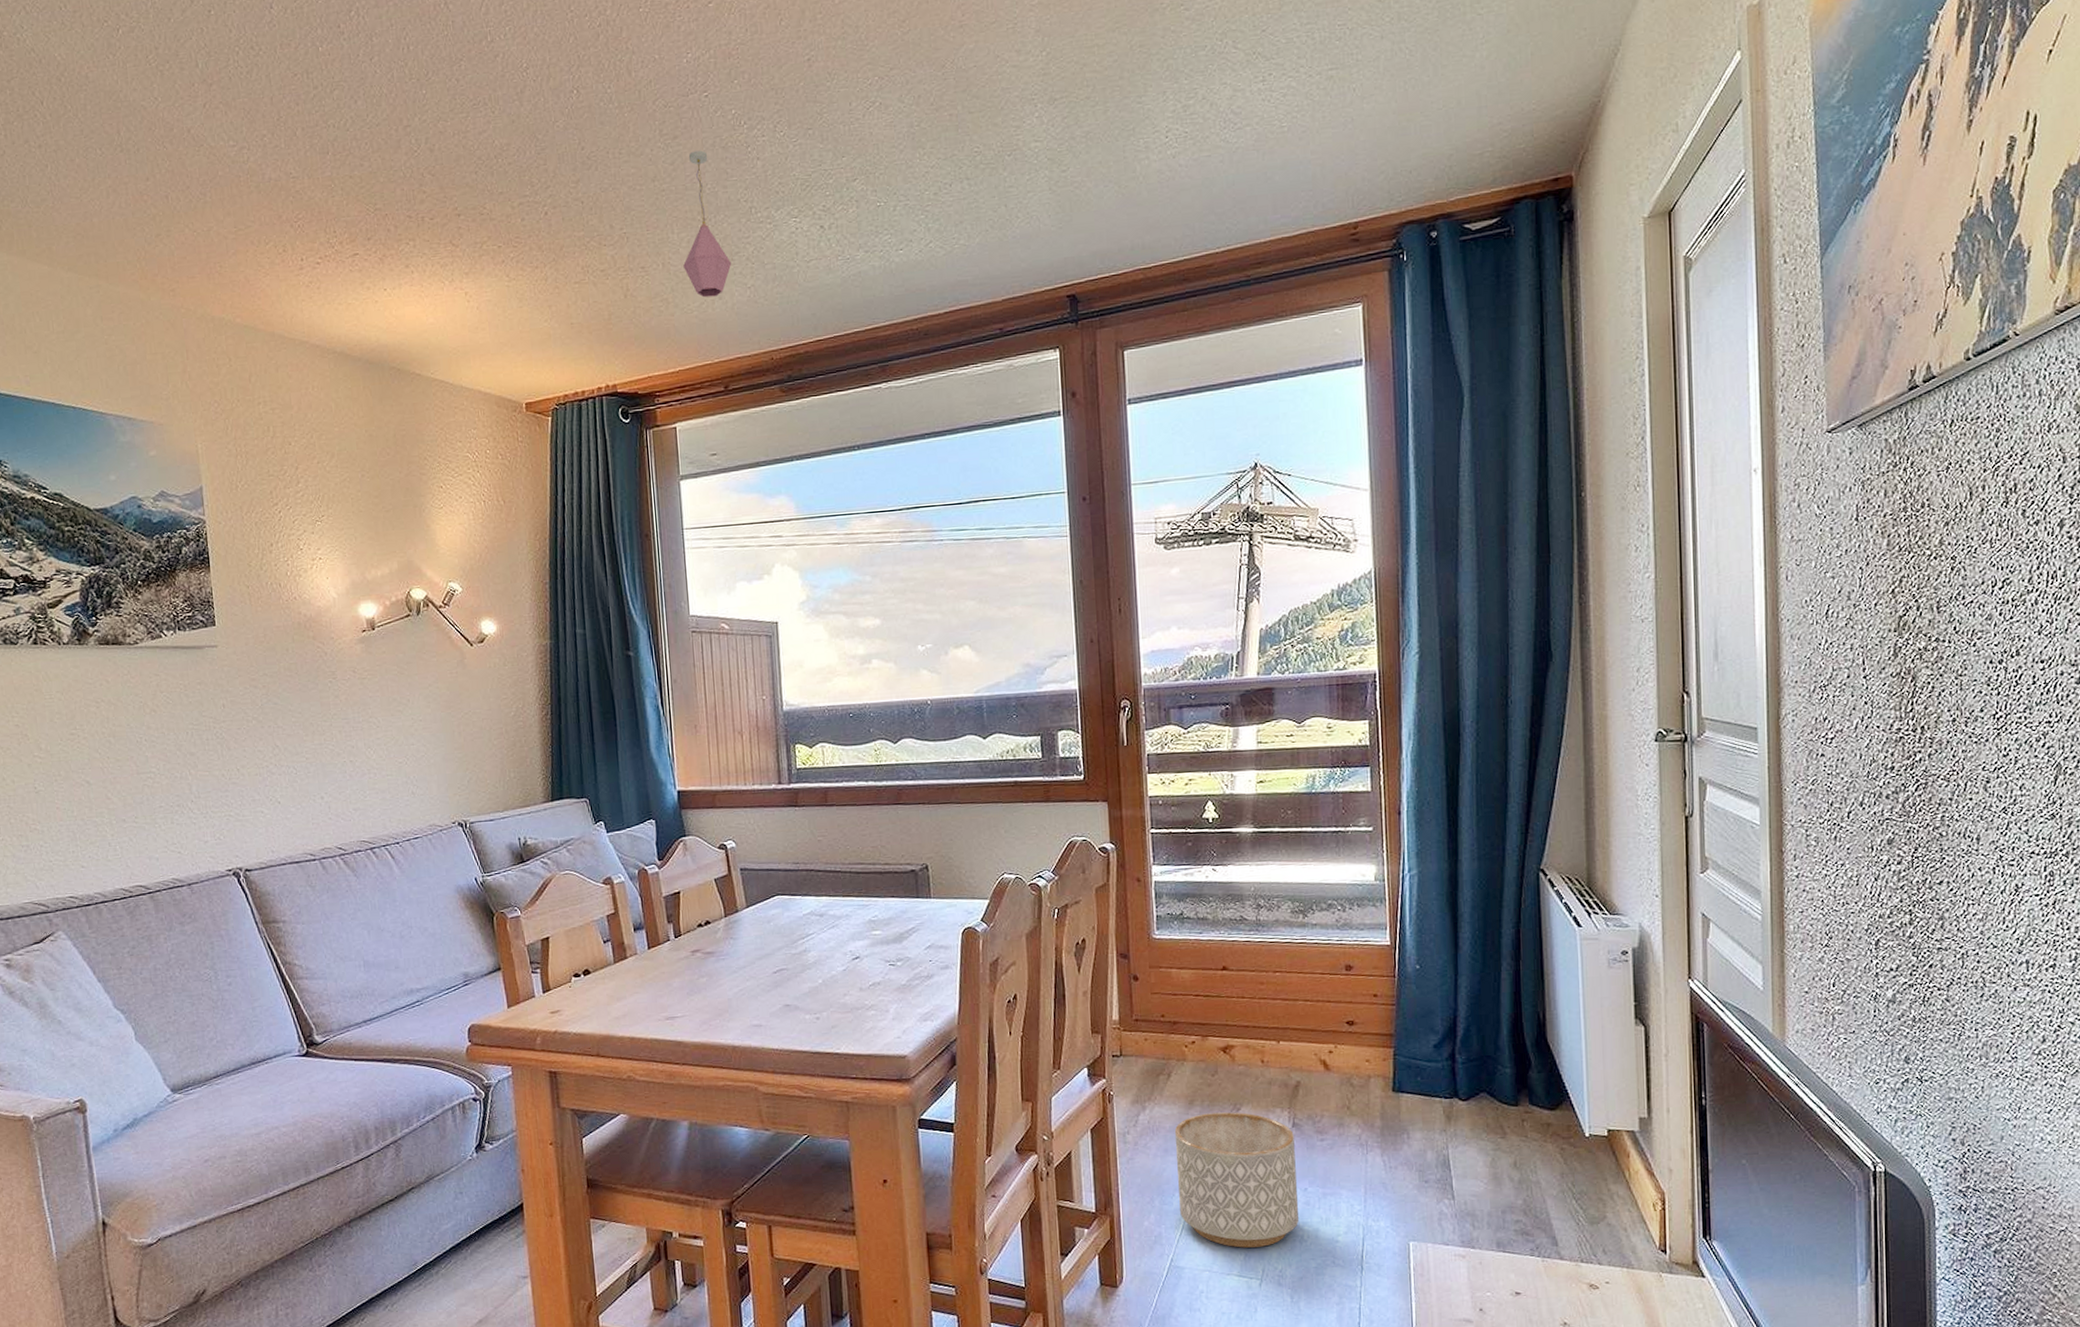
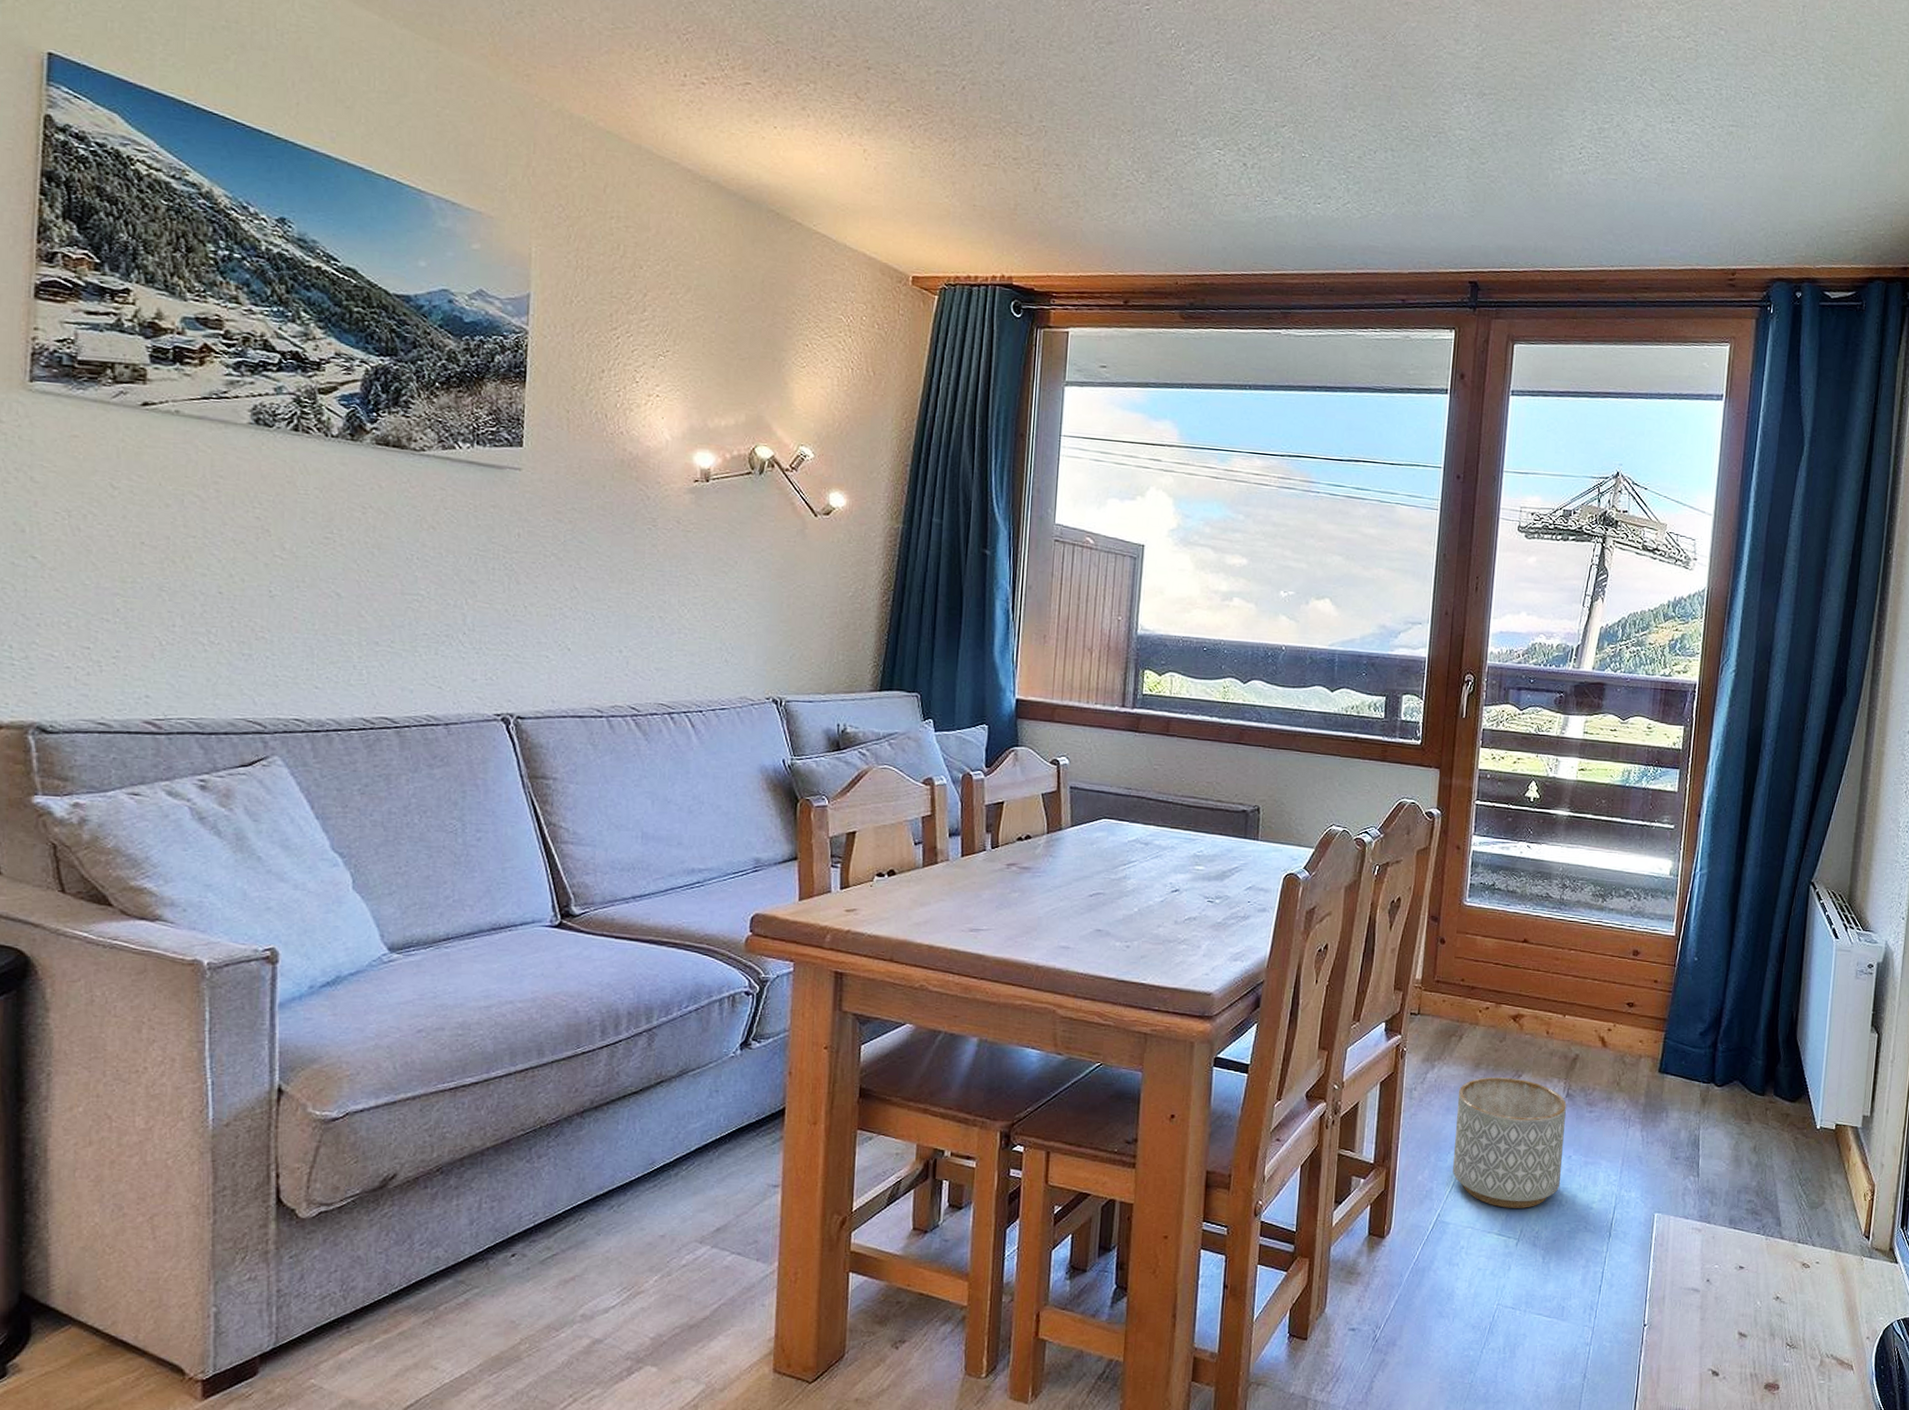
pendant light: present [683,150,732,298] -> none [1100,60,1150,210]

